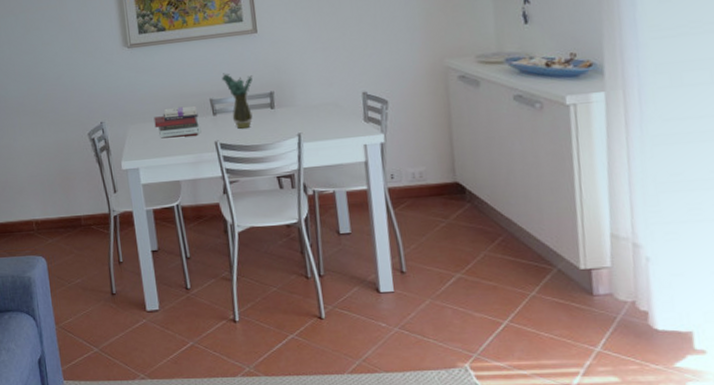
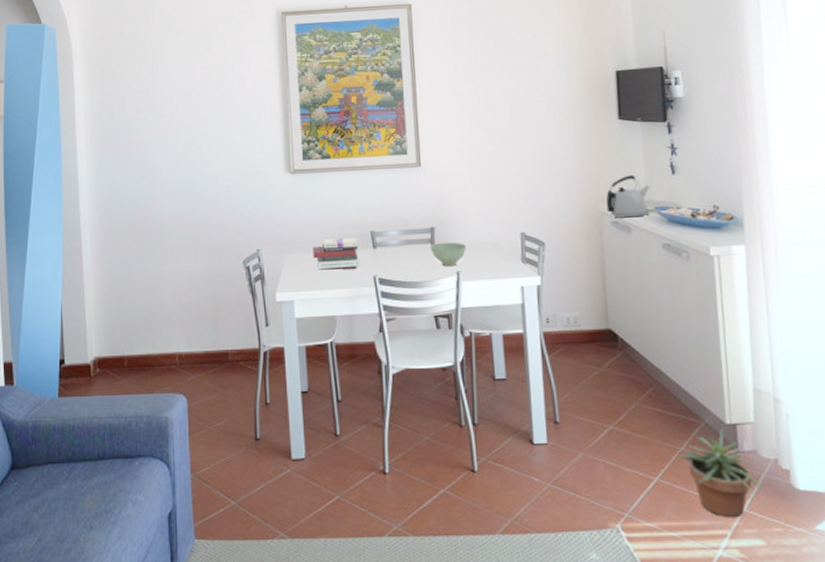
vase: present [222,73,253,129] -> none [384,205,415,264]
bowl: none [270,105,308,129] -> present [430,242,467,267]
kettle: none [452,27,501,72] -> present [606,174,651,218]
potted plant: none [530,273,619,356] -> present [679,427,764,517]

